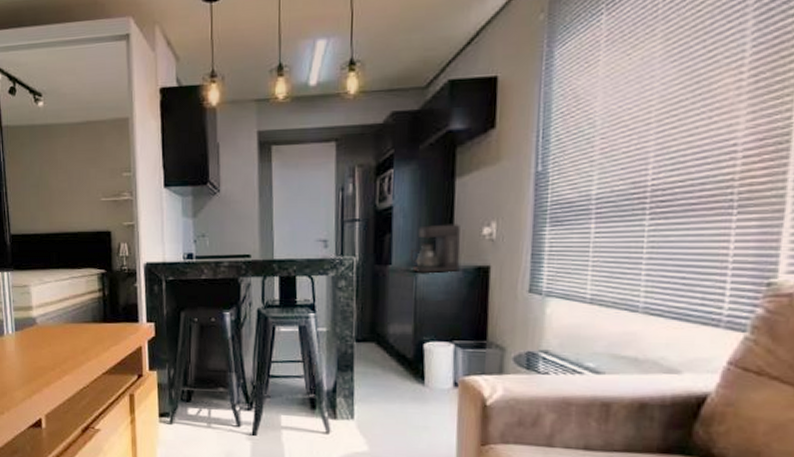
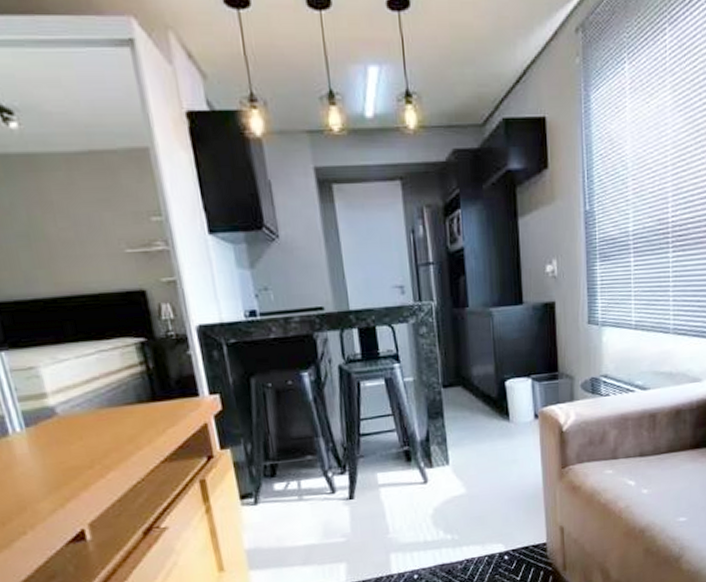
coffee maker: present [409,224,461,274] -> none [483,263,530,314]

